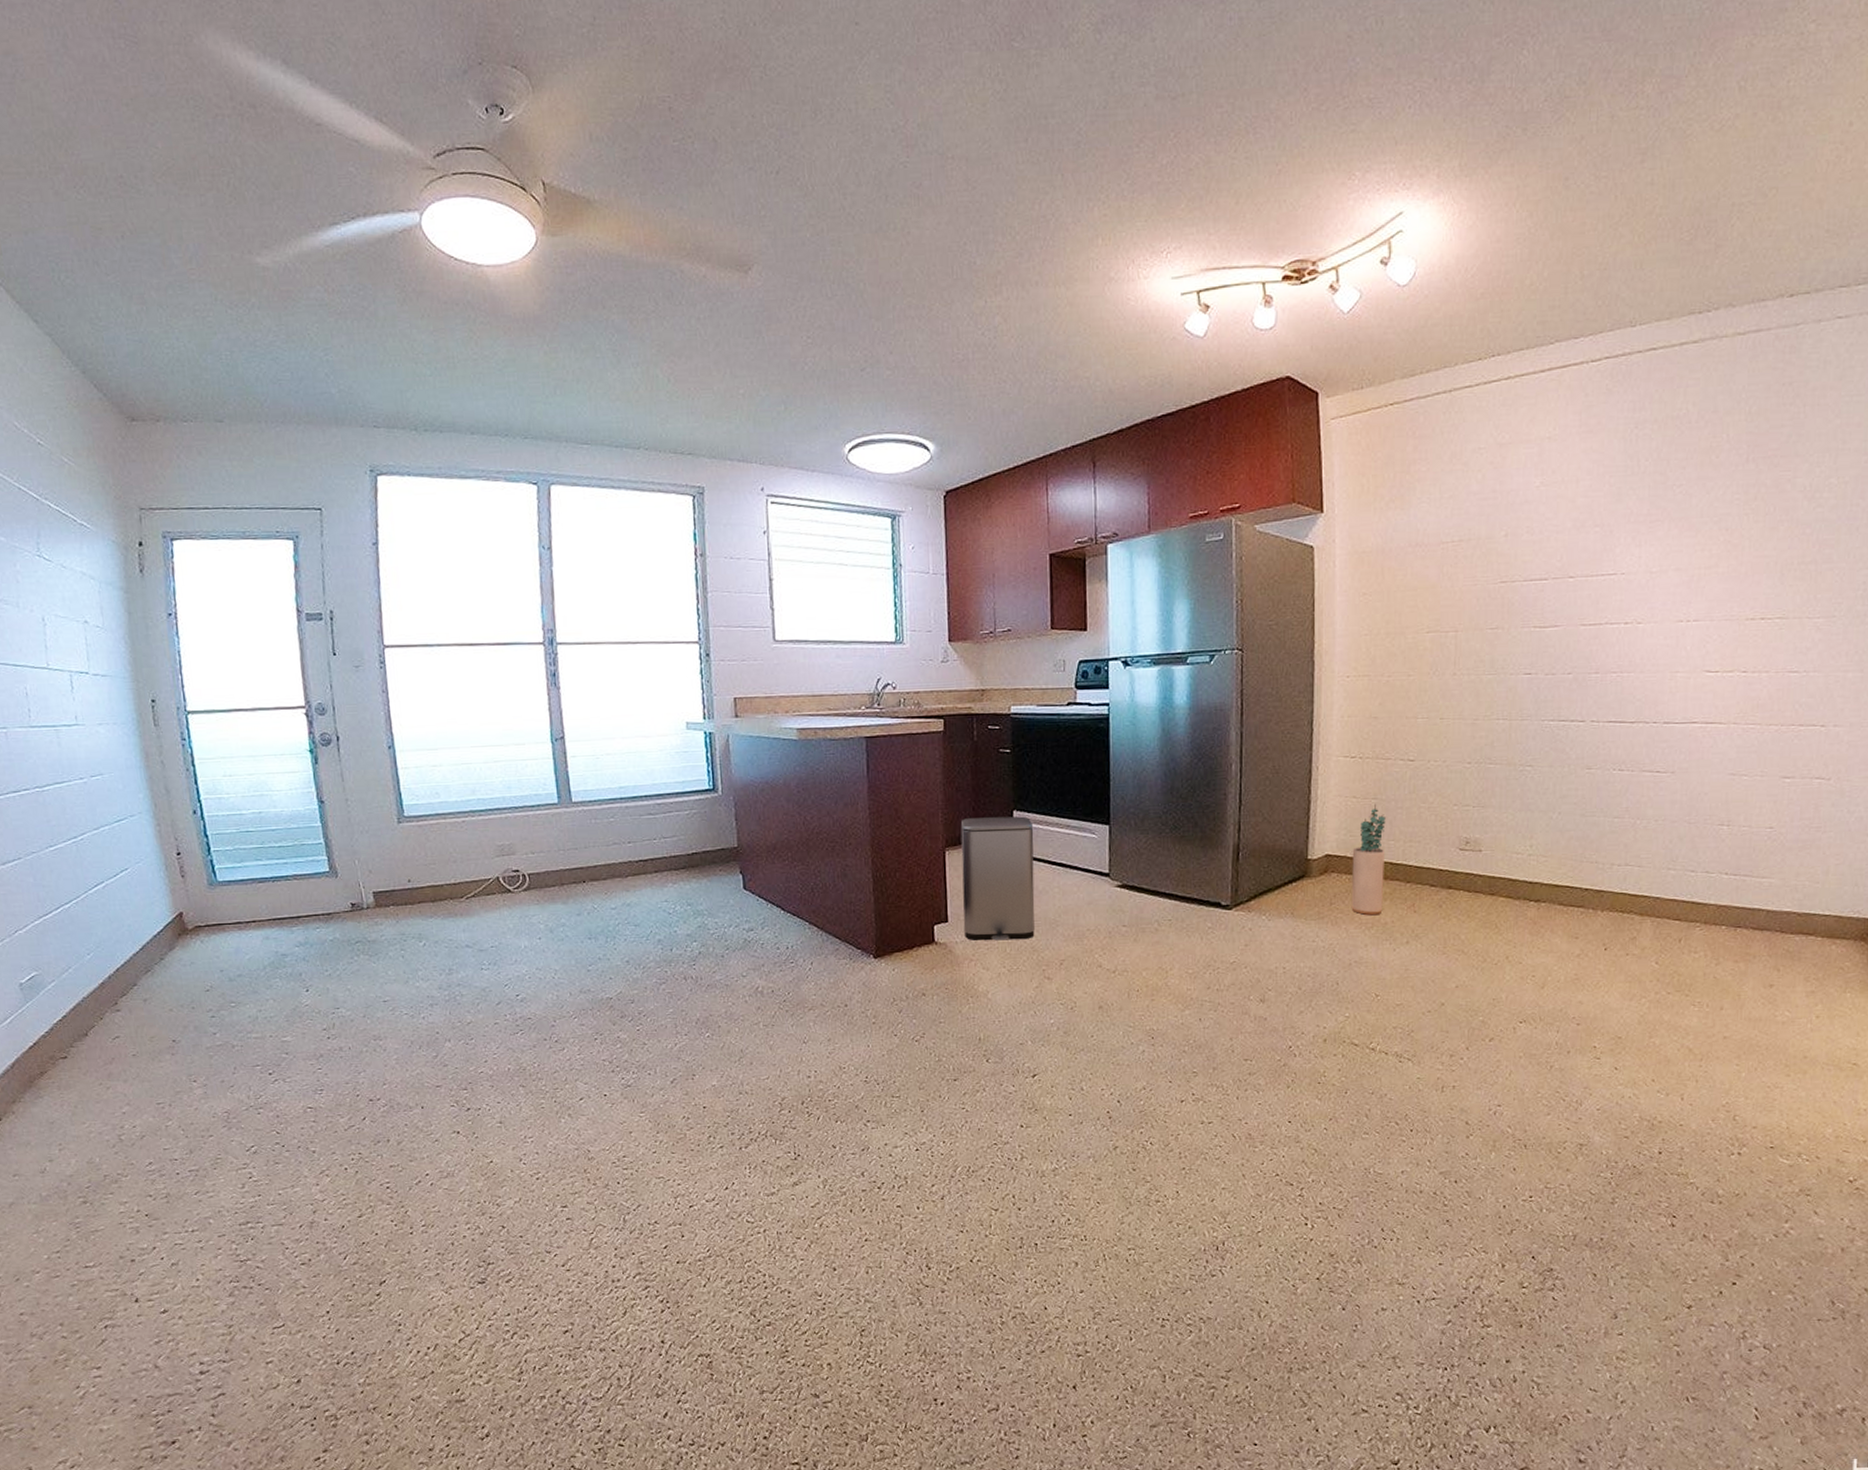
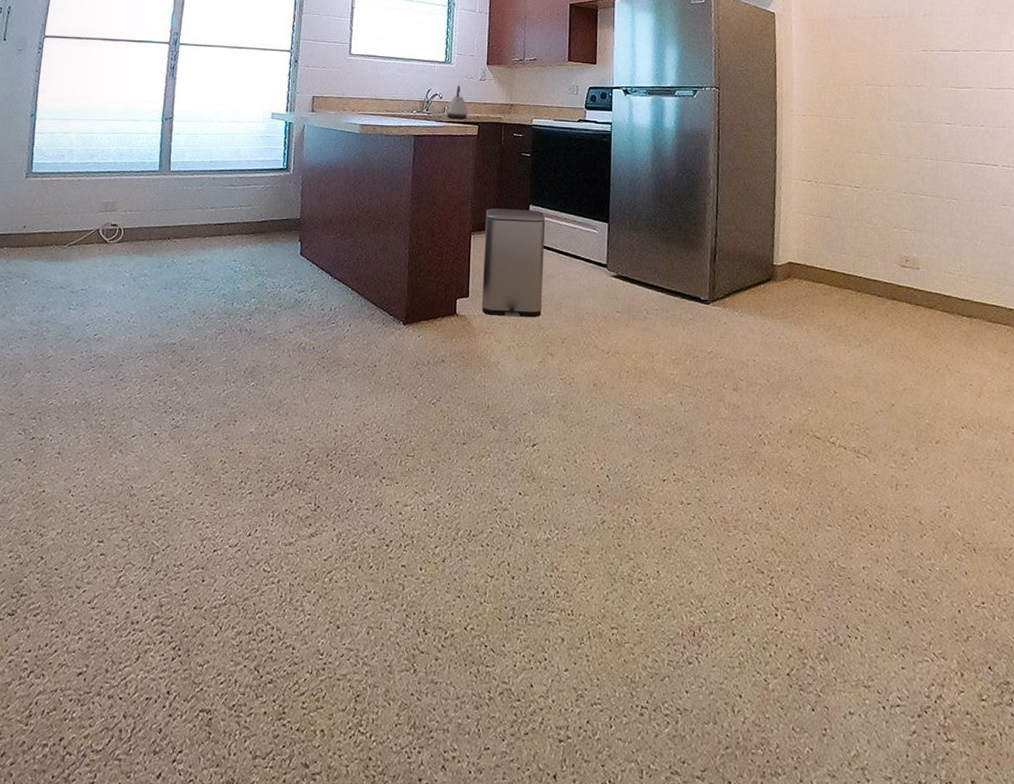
kettle: none [902,670,930,714] -> present [446,85,468,120]
vase: present [1351,803,1386,916] -> none [810,221,839,319]

